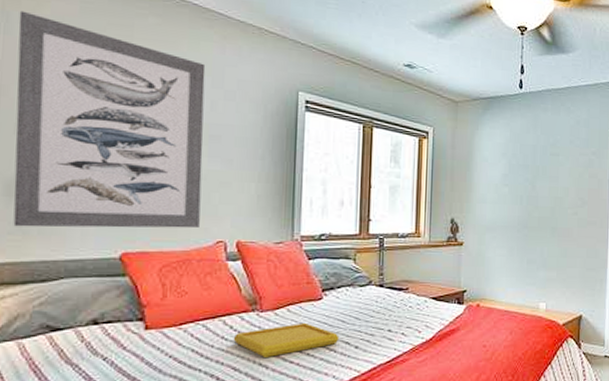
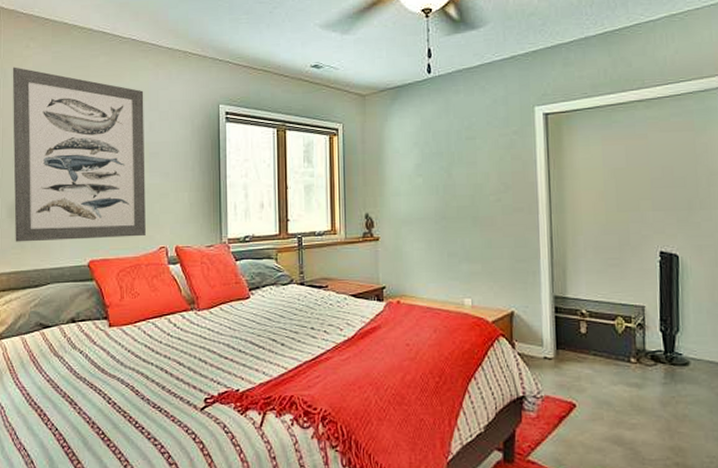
serving tray: present [233,322,340,359] -> none [177,320,267,354]

